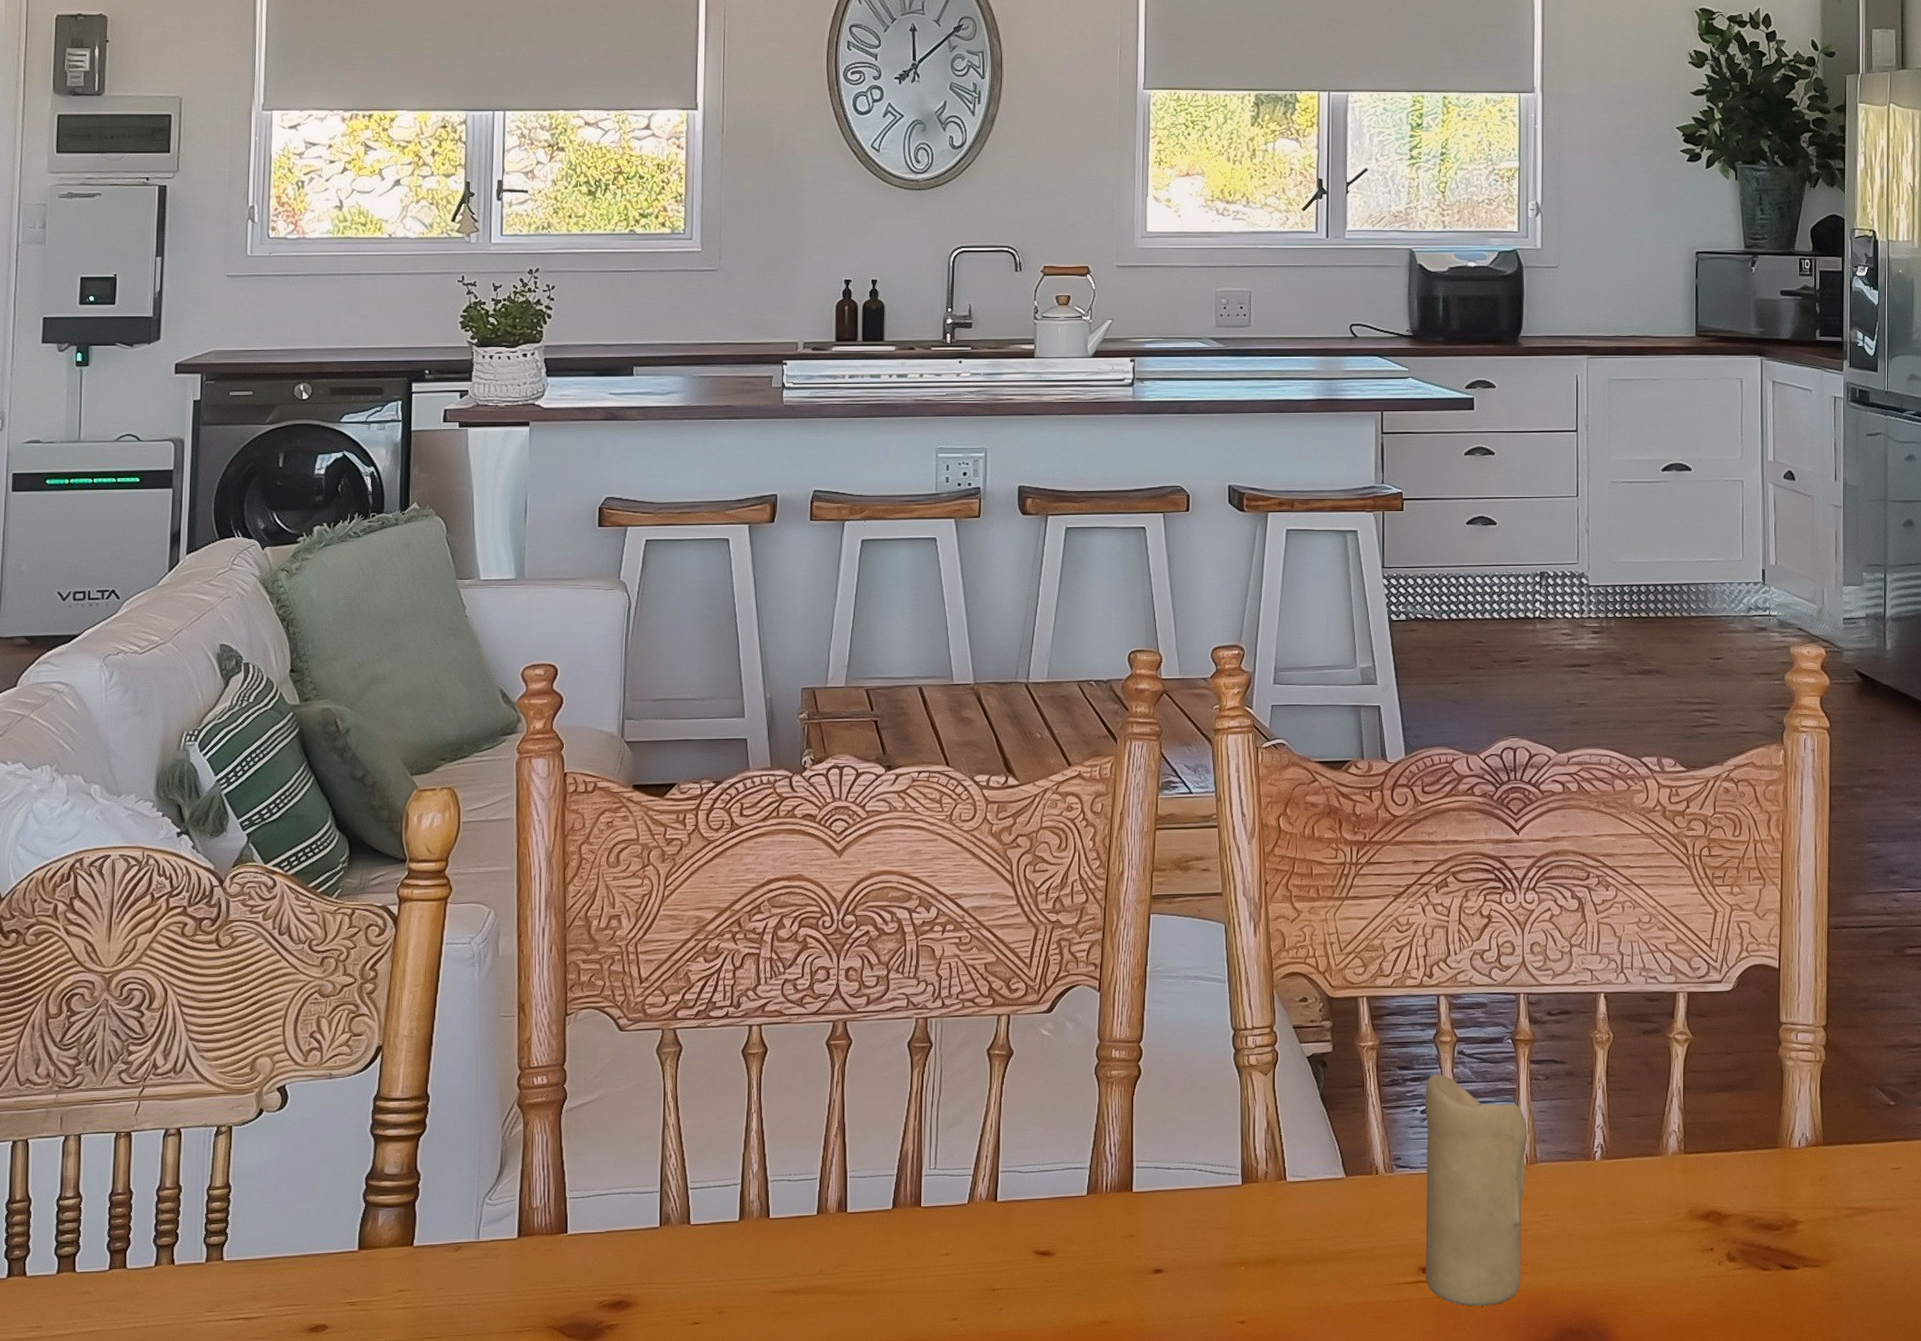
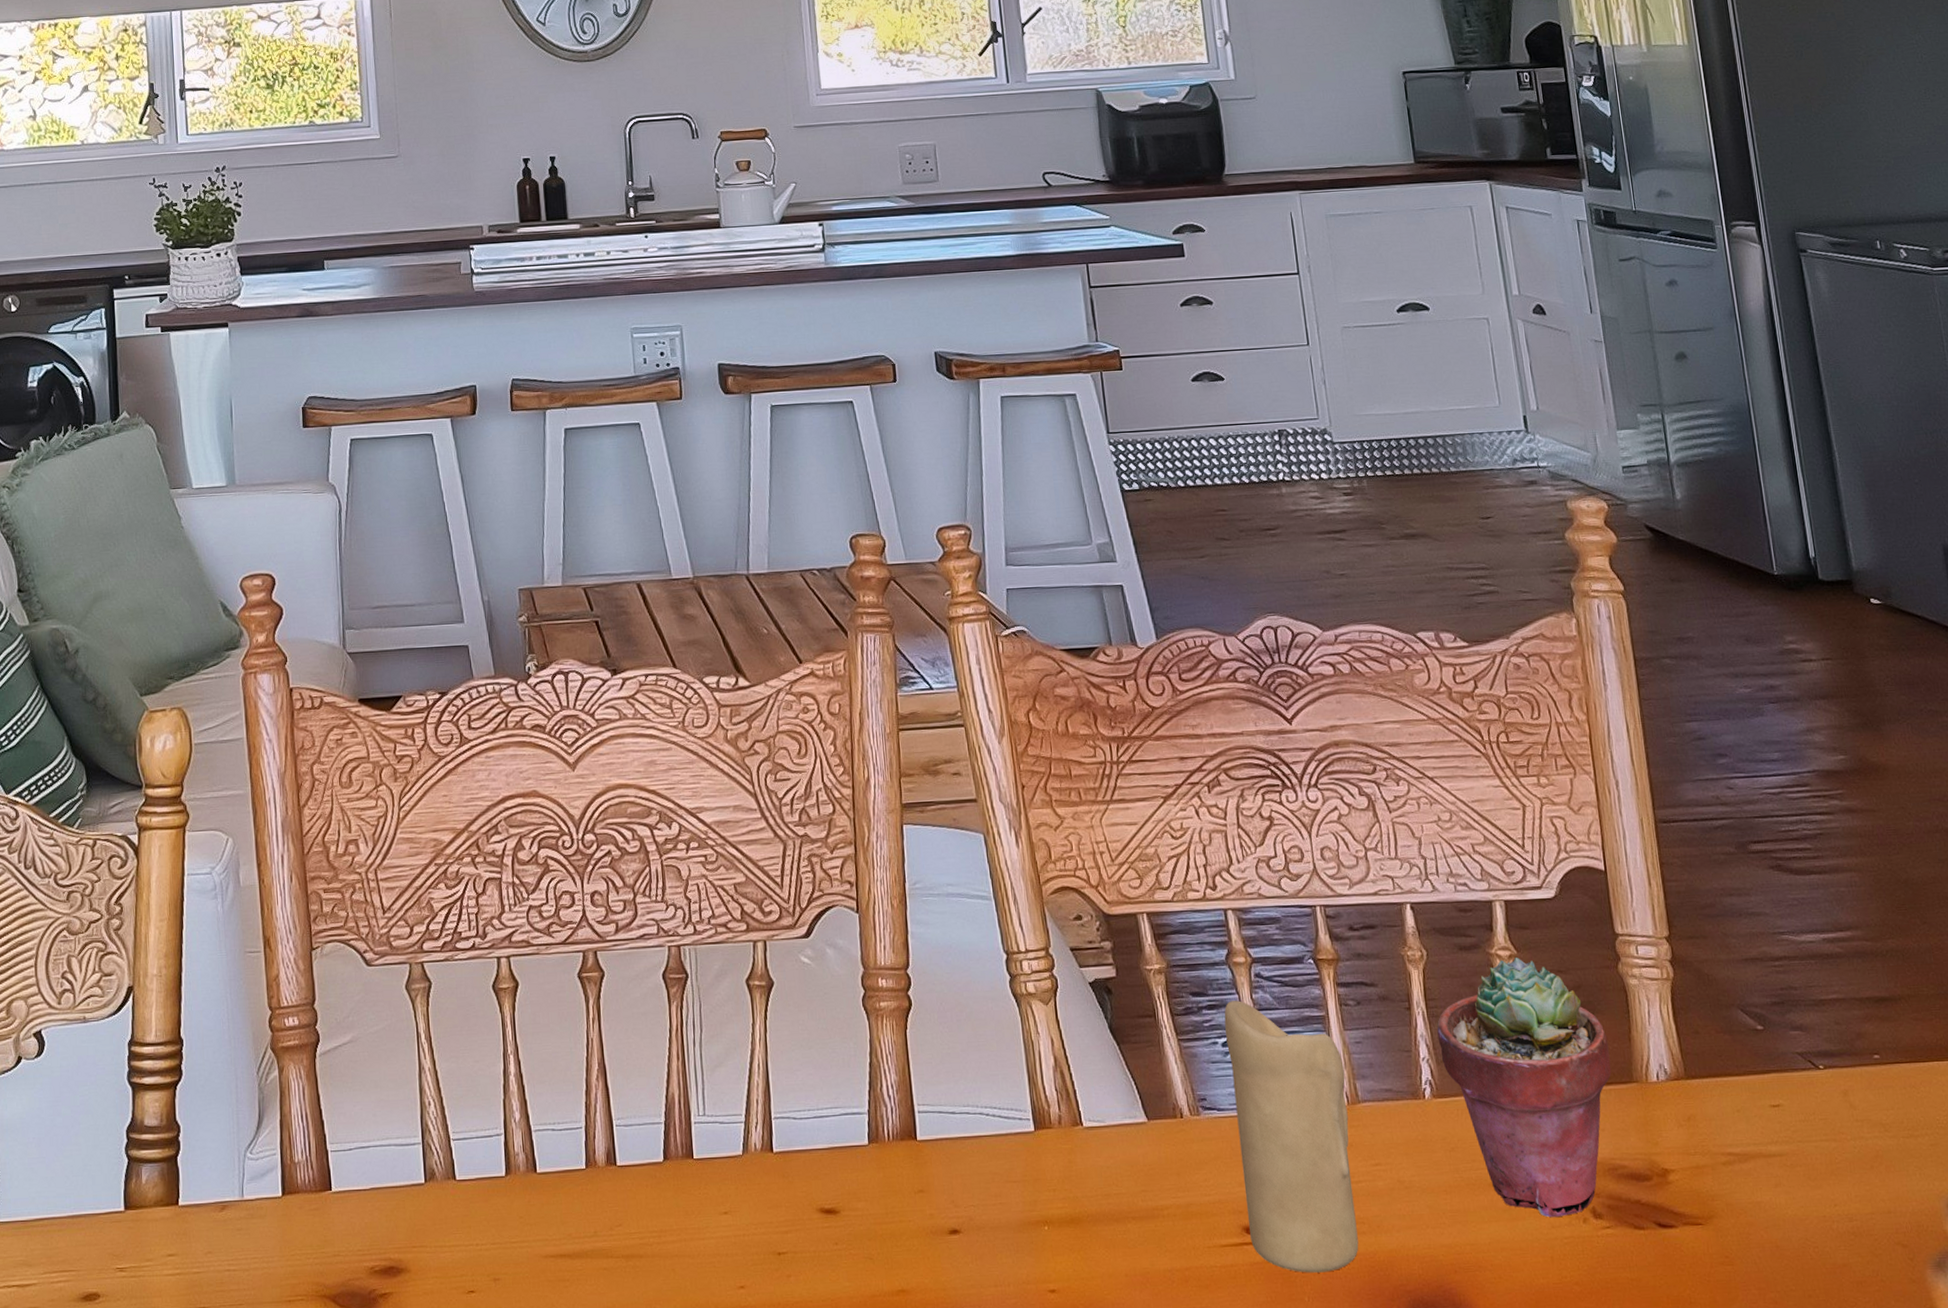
potted succulent: none [1613,1040,1761,1261] -> present [1437,956,1612,1218]

